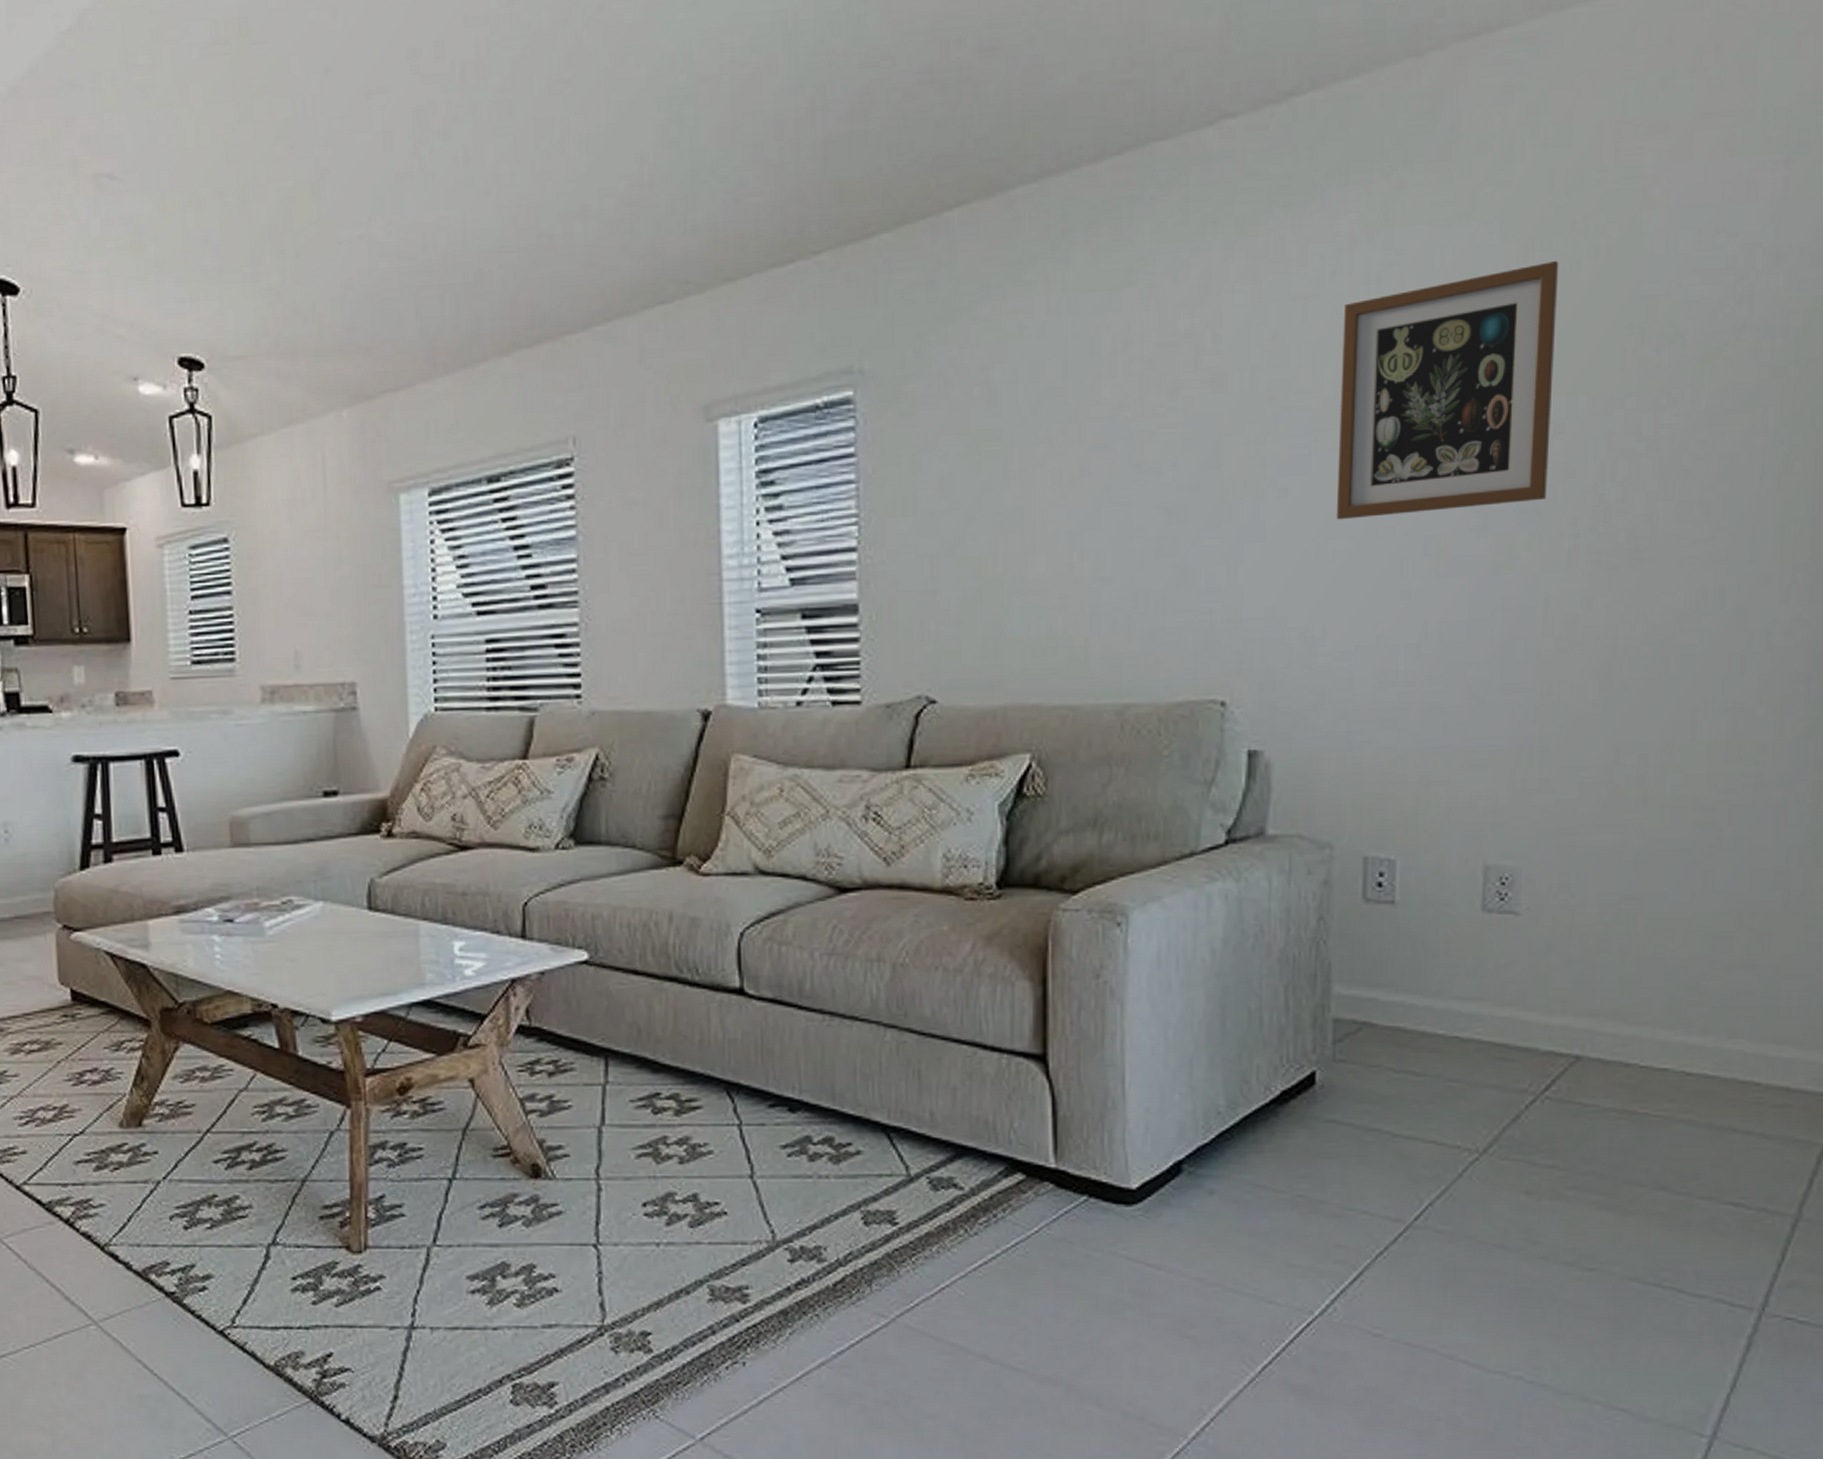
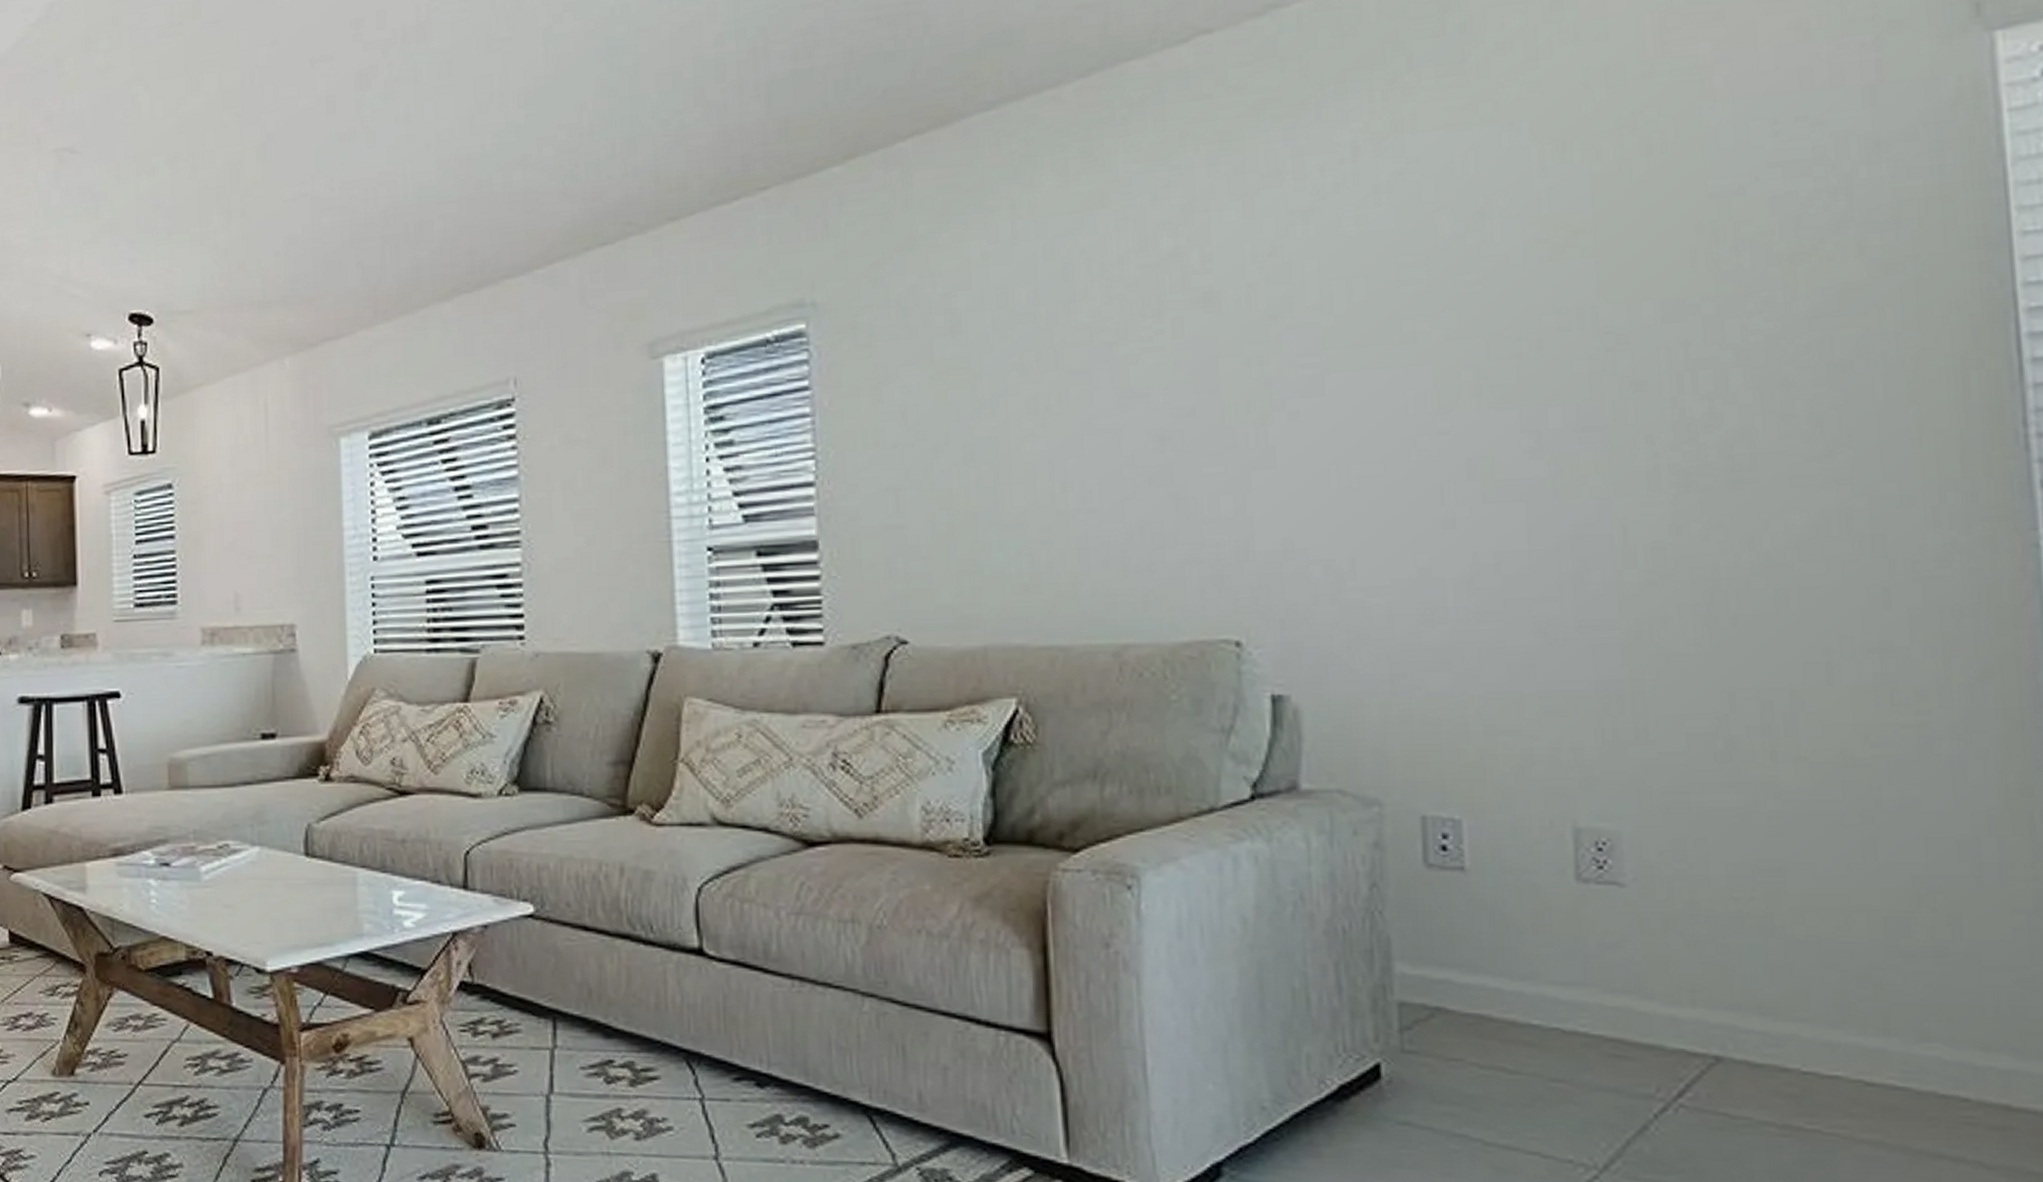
wall art: present [1336,261,1559,520] -> none [1351,161,1614,444]

